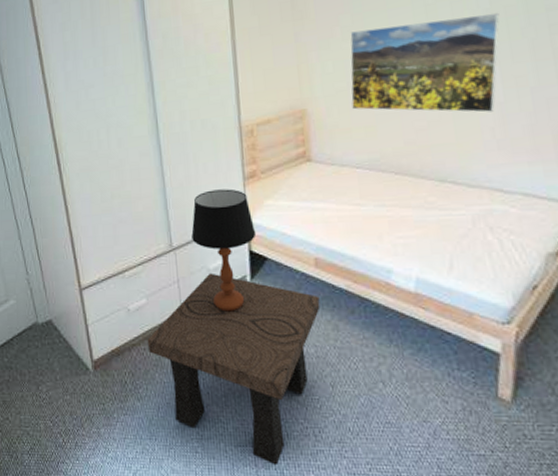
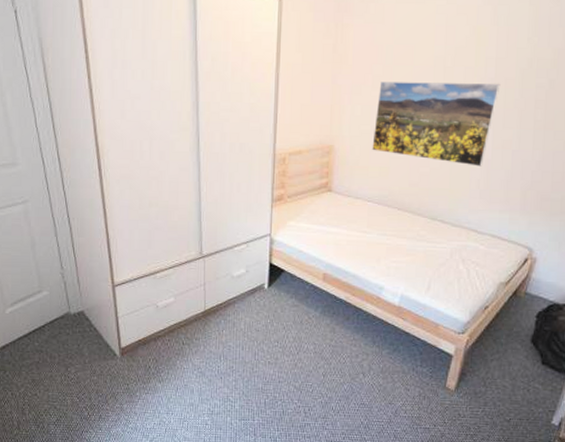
side table: present [147,273,321,466] -> none [172,279,323,435]
table lamp: present [191,189,257,312] -> none [220,208,278,313]

